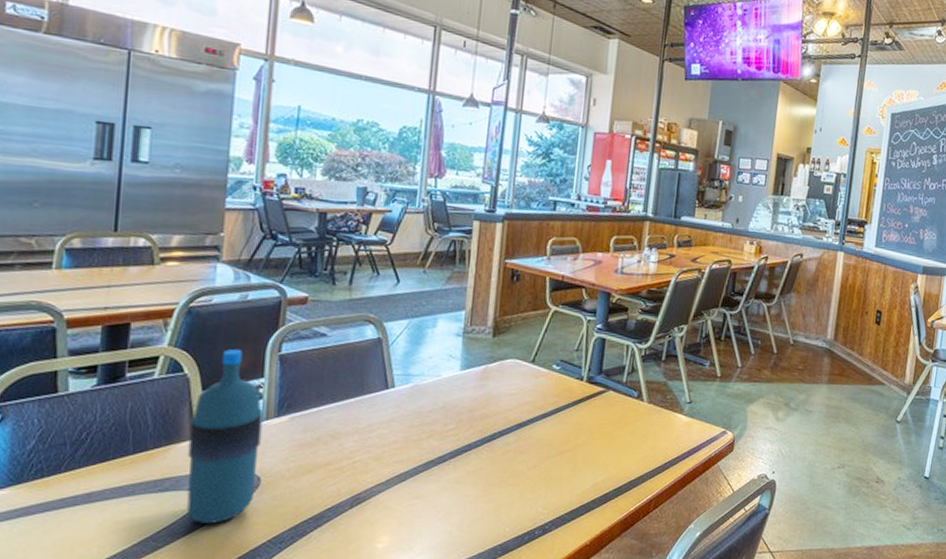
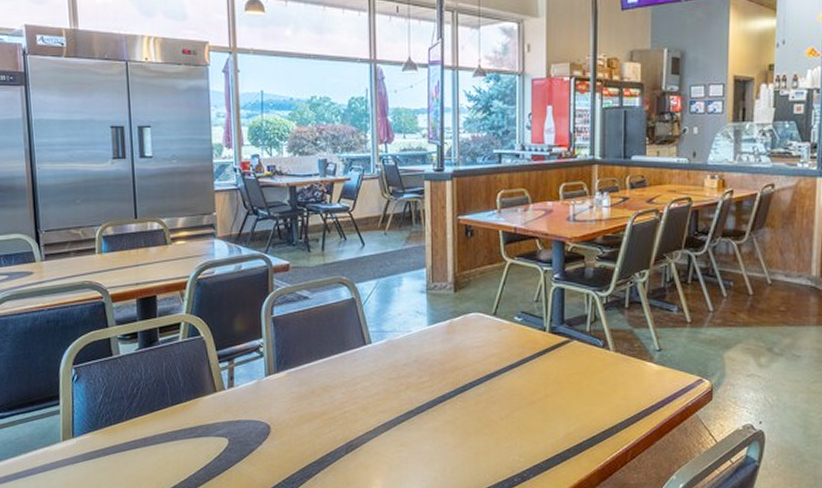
water bottle: present [186,348,264,523] -> none [210,313,267,465]

